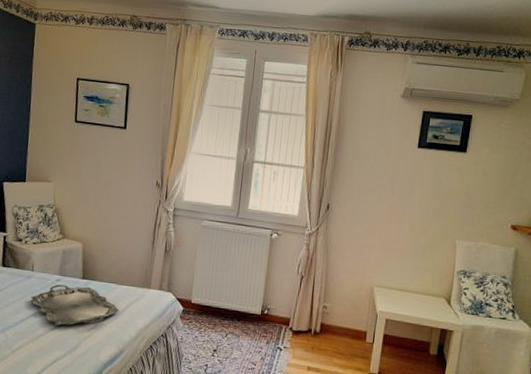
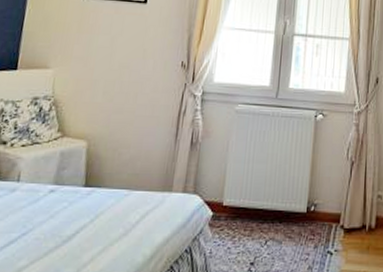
serving tray: present [31,284,119,325] -> none [13,196,131,251]

